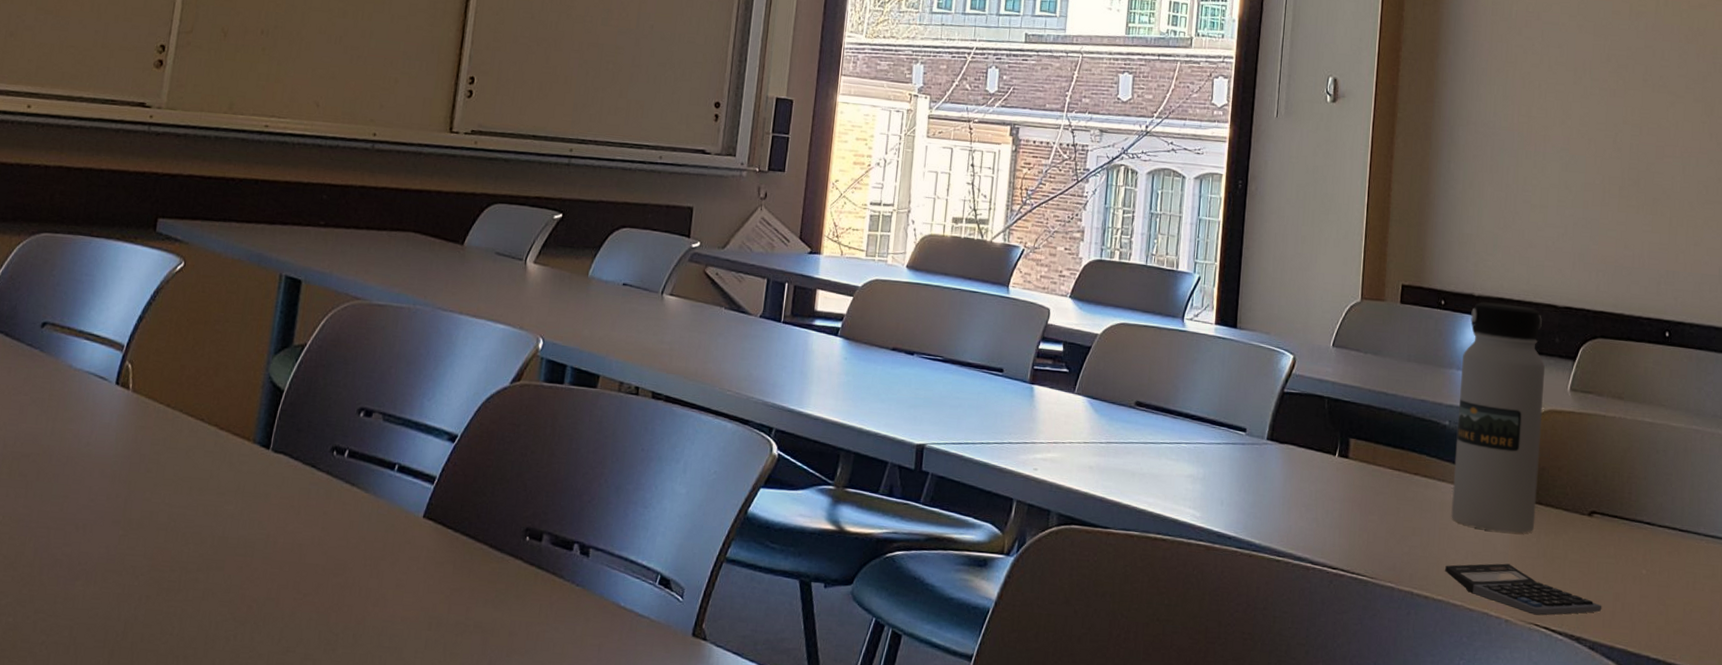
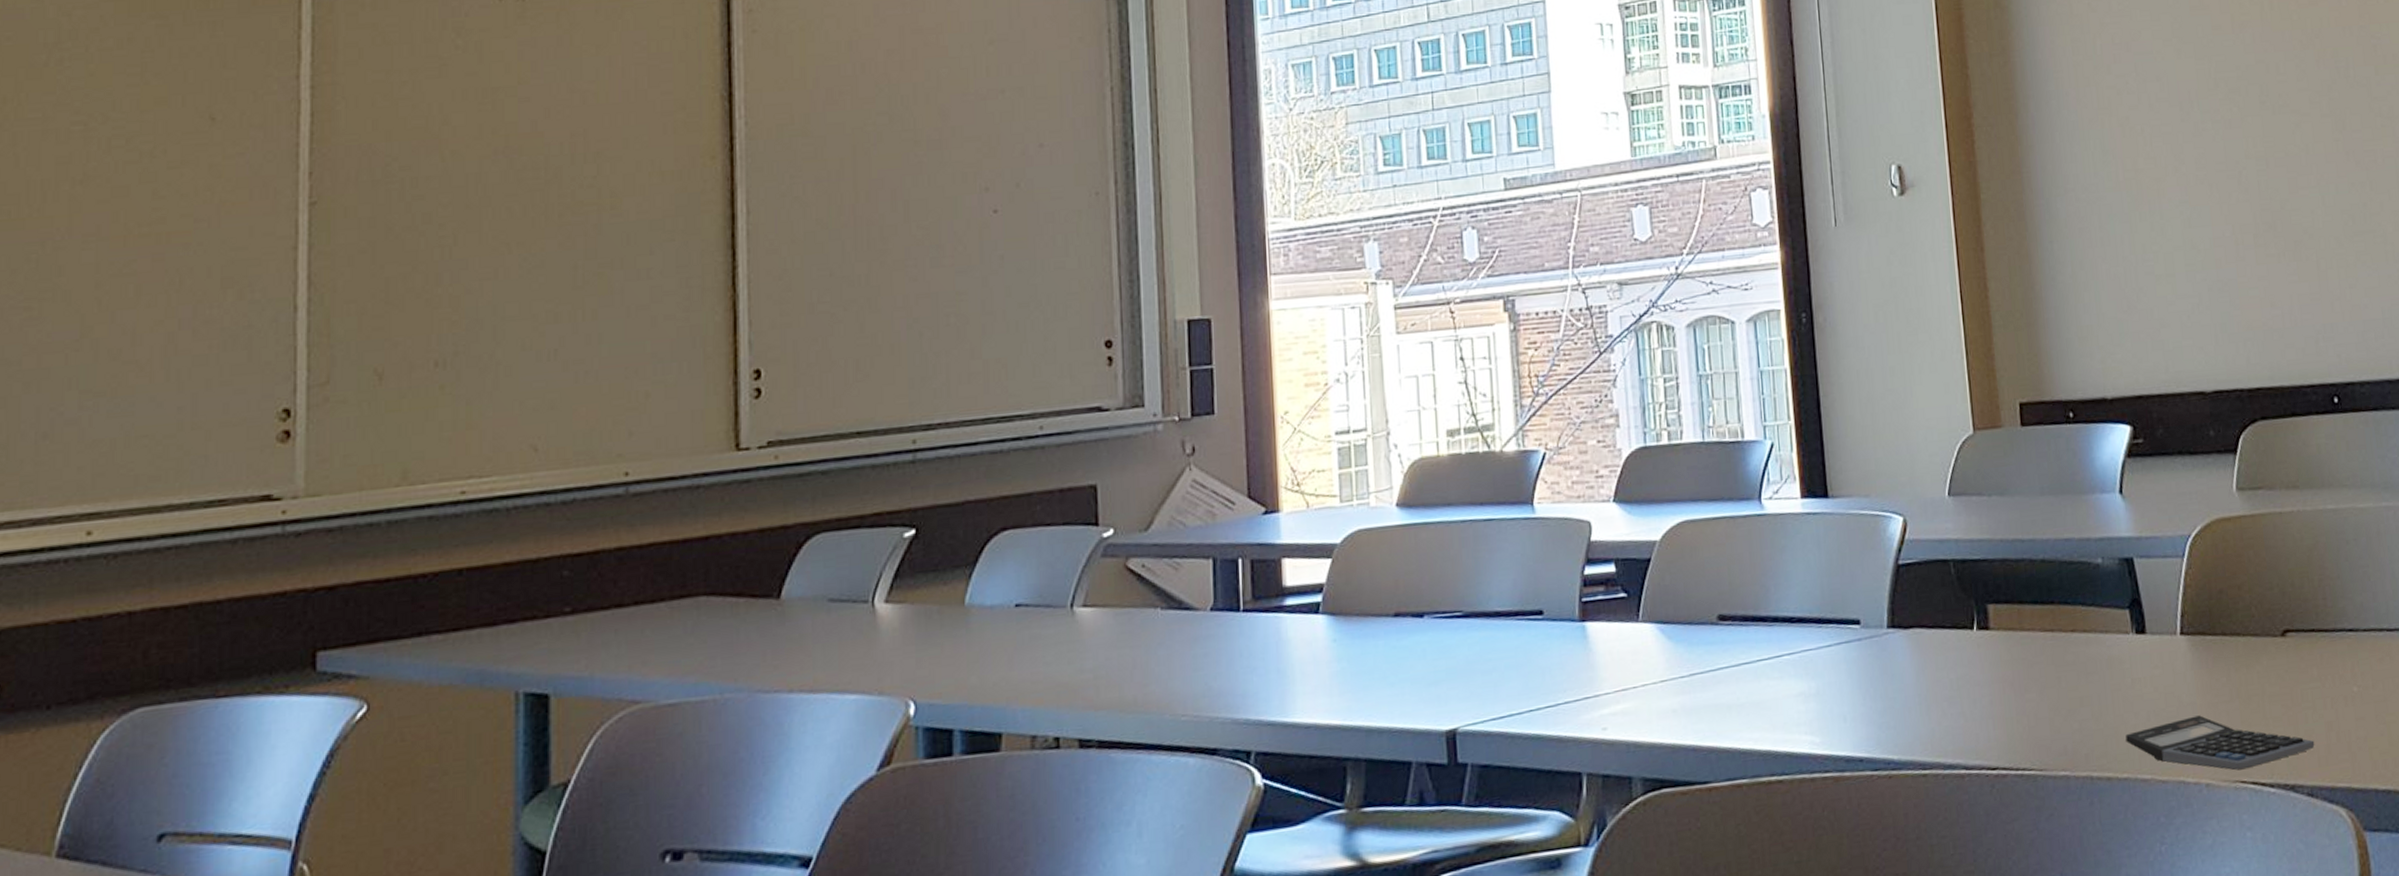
water bottle: present [1451,302,1545,534] -> none [2105,400,2222,681]

